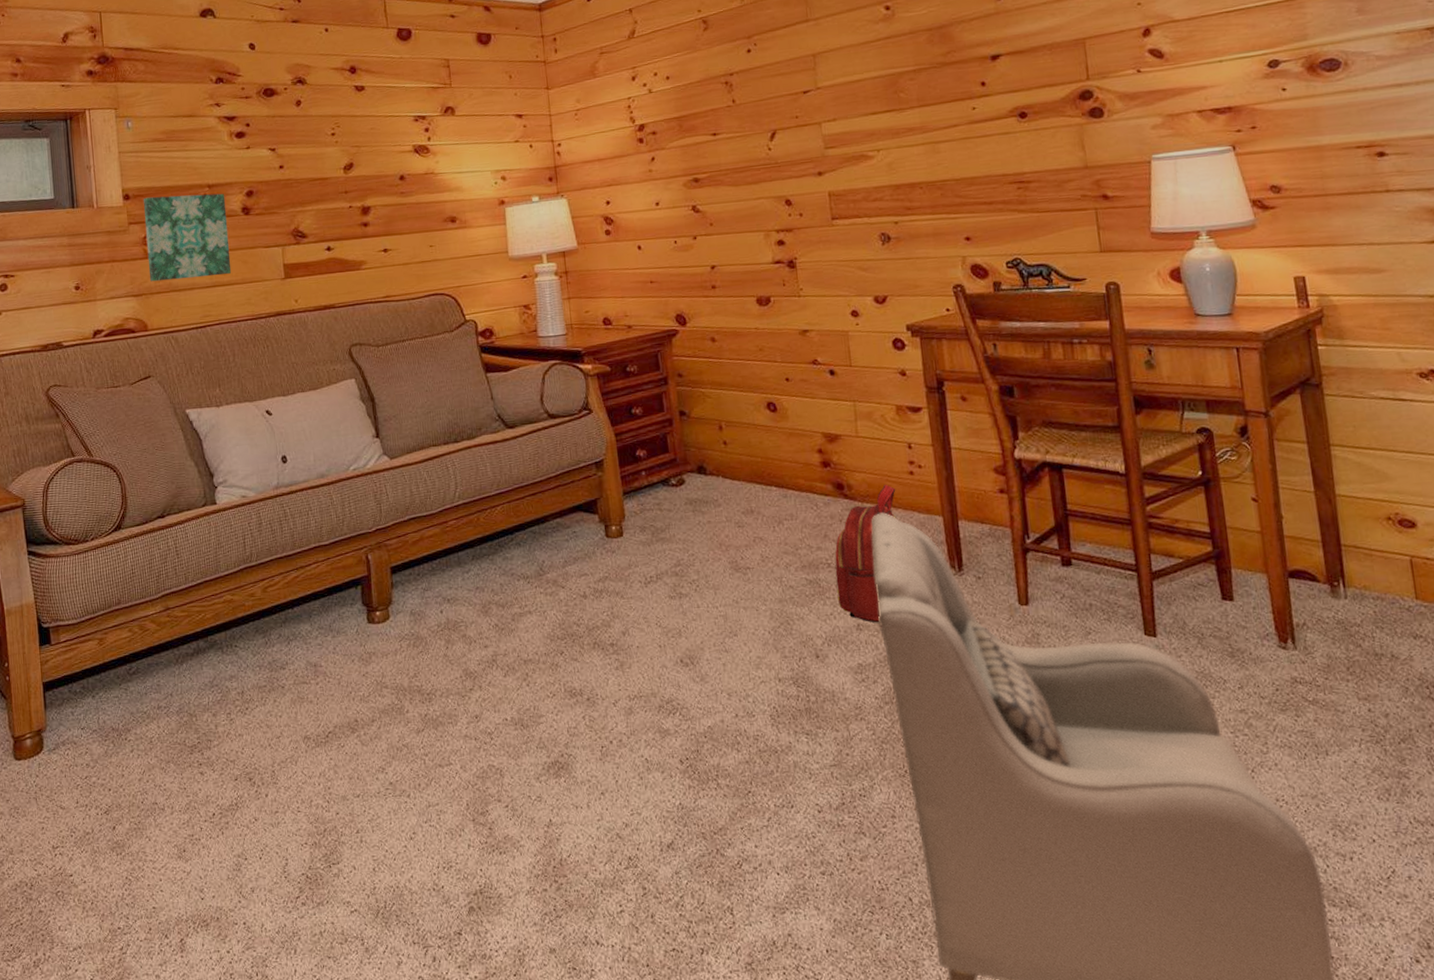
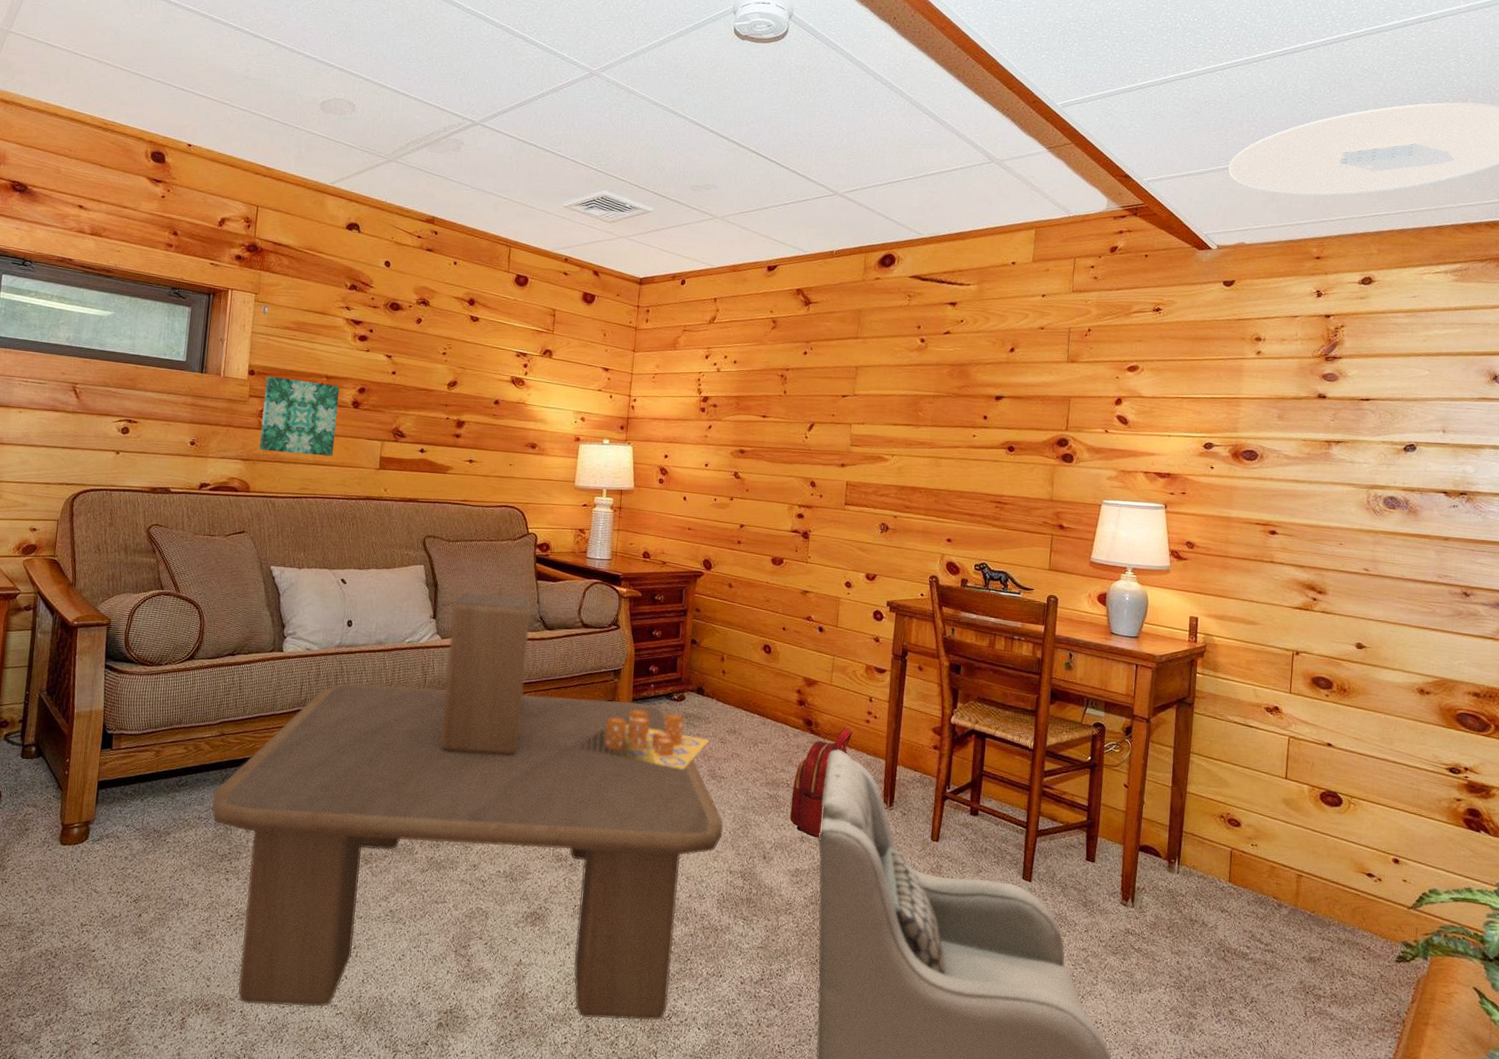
coffee table: none [169,385,762,914] -> present [212,584,724,1021]
candle: none [574,501,724,567] -> present [581,709,710,769]

